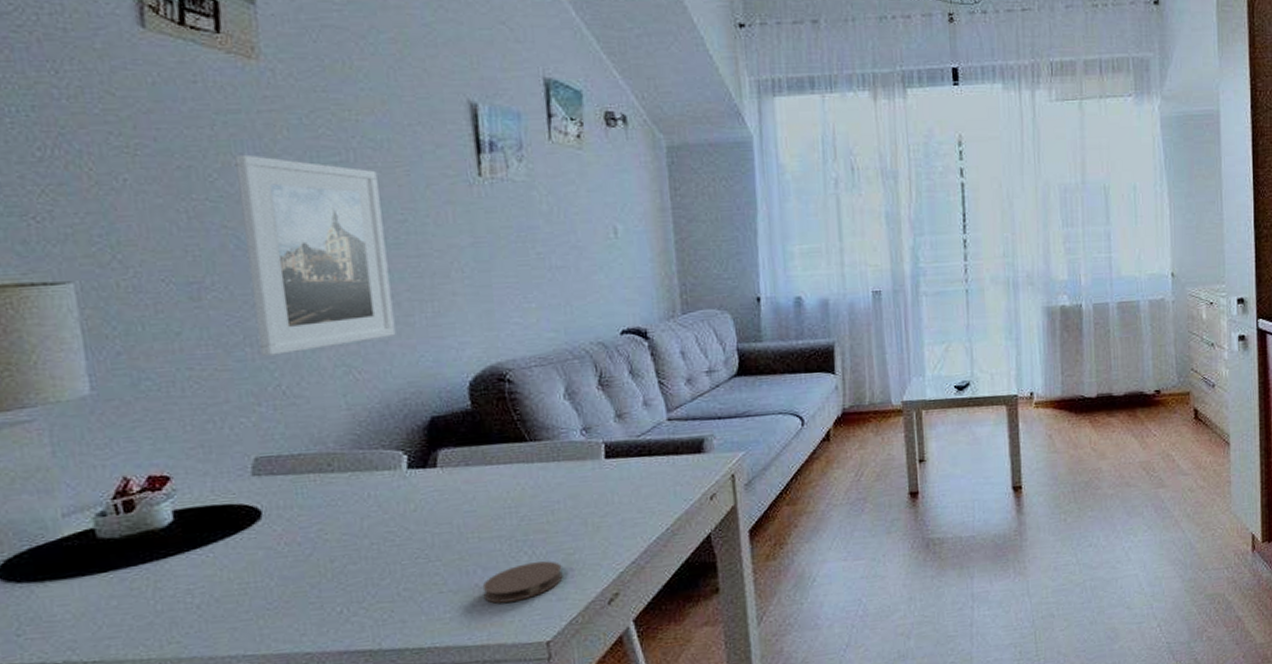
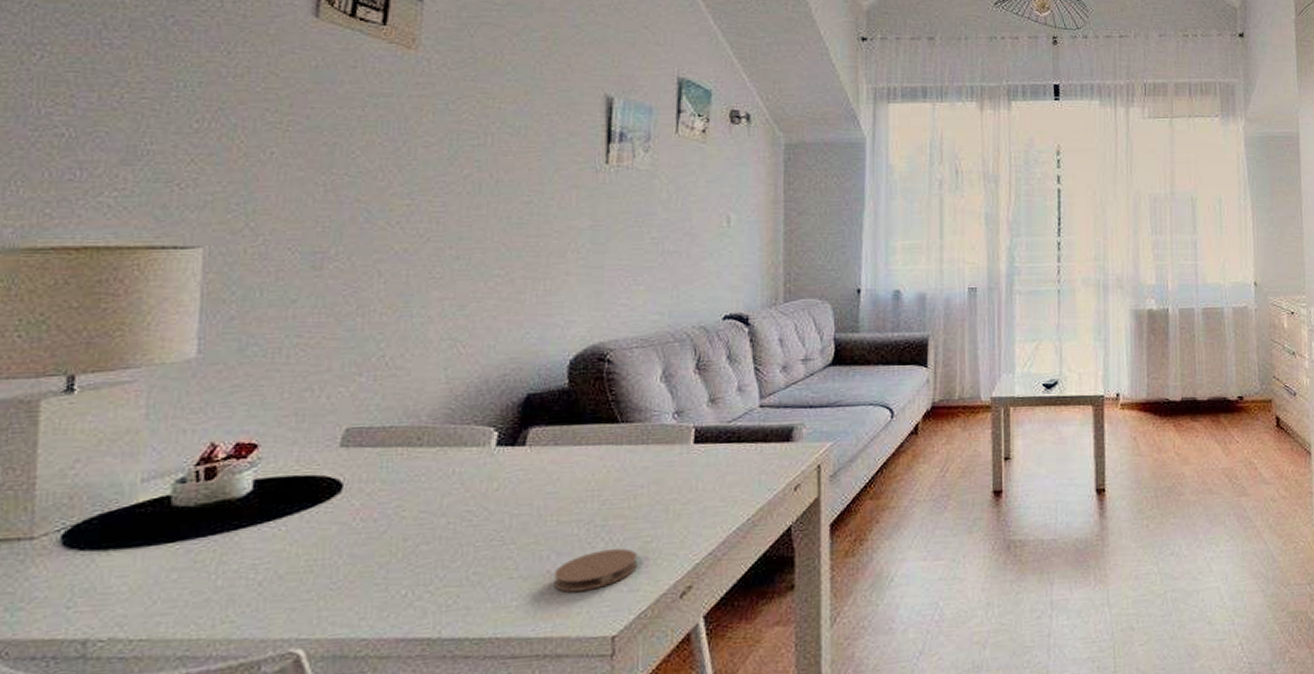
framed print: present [235,154,396,356] -> none [370,134,510,326]

